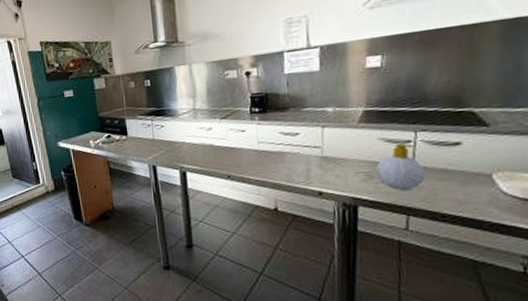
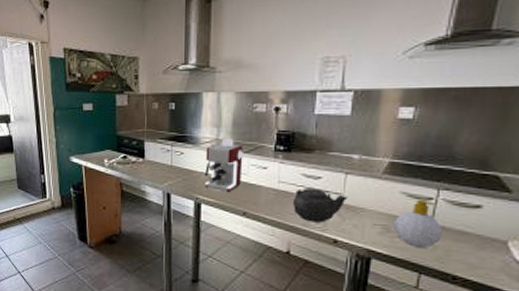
coffee maker: none [184,106,222,159] -> present [205,137,243,193]
teapot: none [275,144,328,178] -> present [293,188,348,223]

